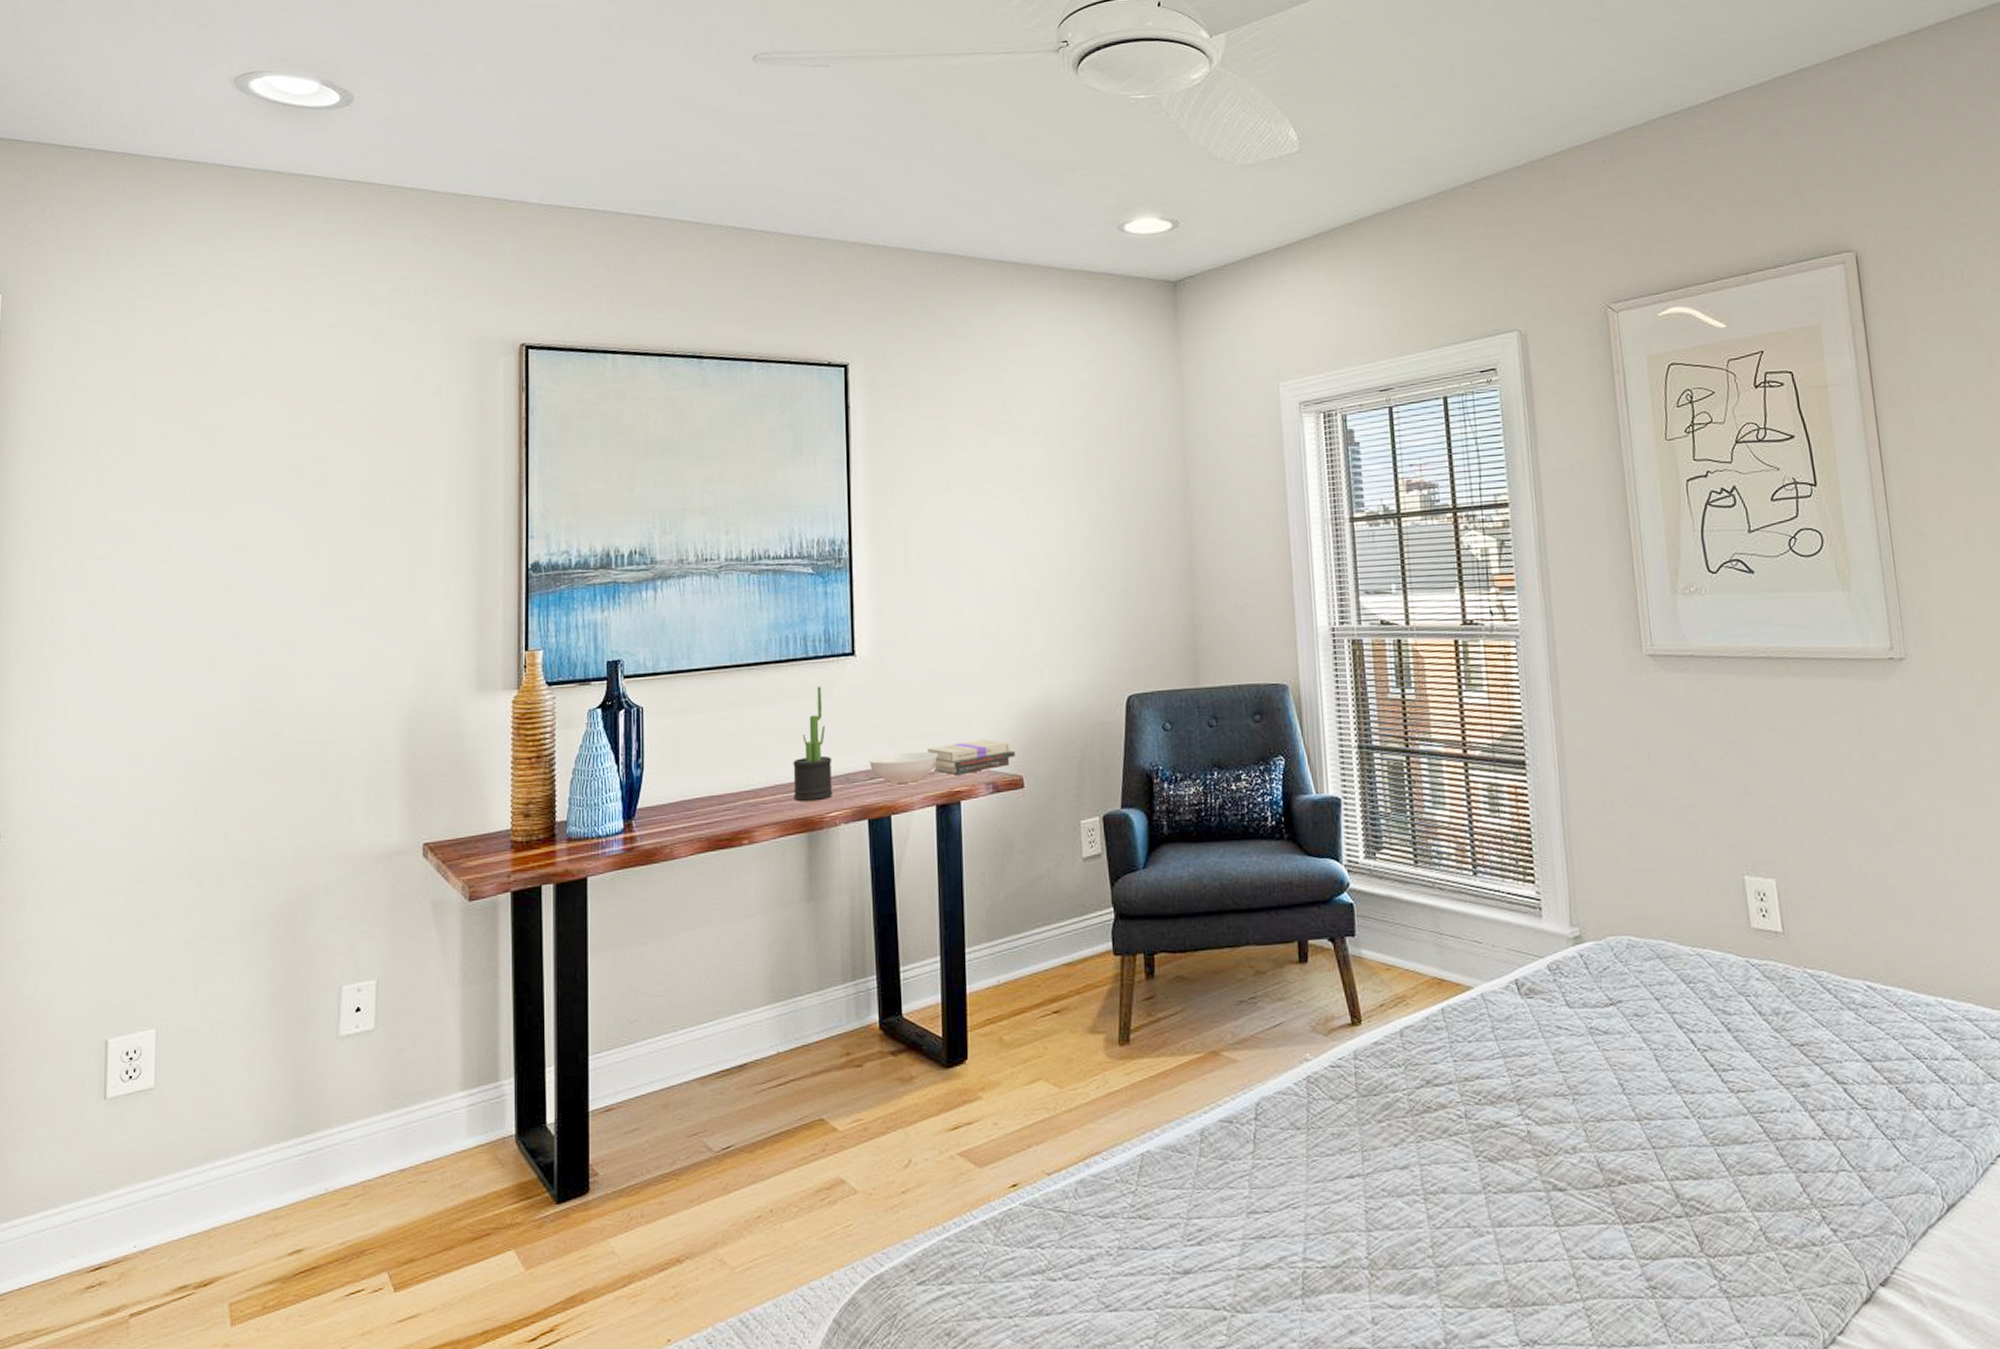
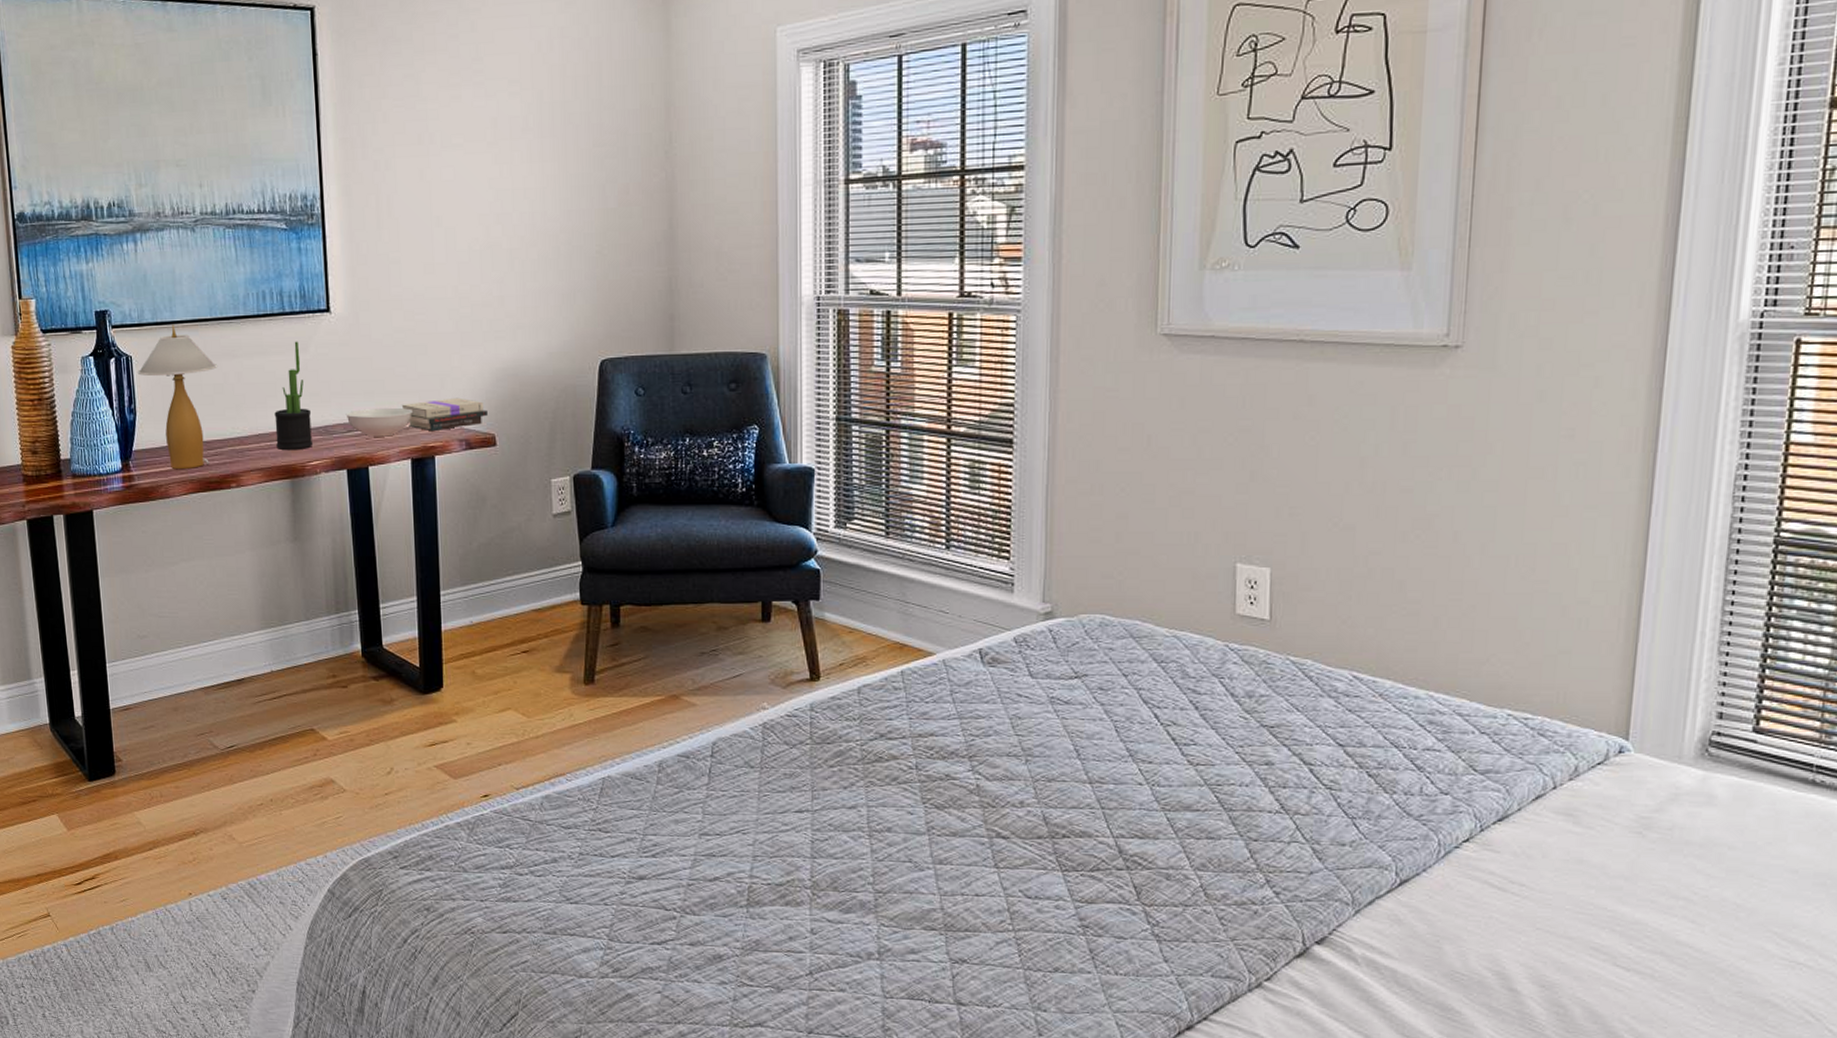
table lamp: none [647,672,736,828] -> present [137,324,218,470]

